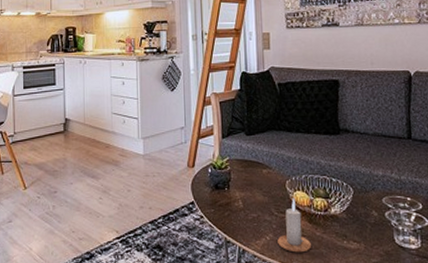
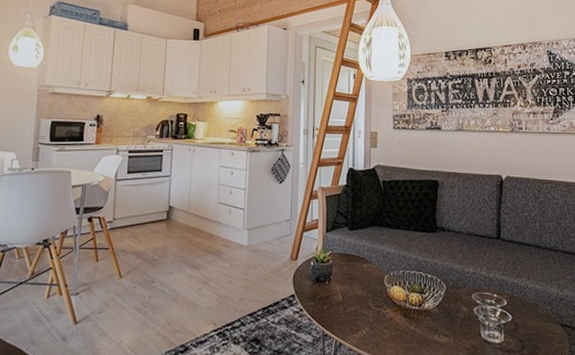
candle: present [277,198,311,253] -> none [373,292,404,346]

